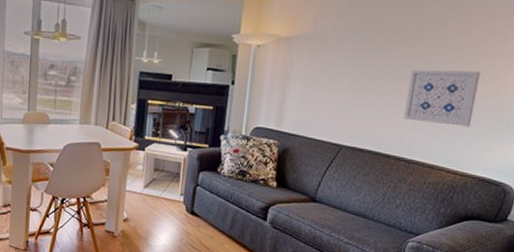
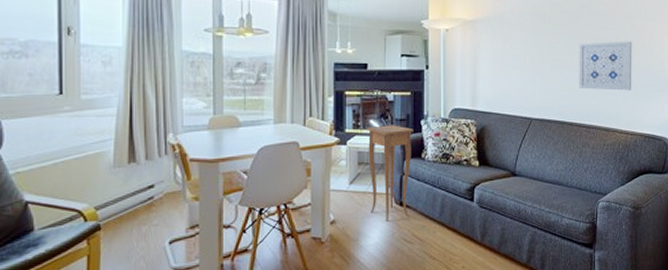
side table: none [162,136,212,227] -> present [367,125,414,222]

